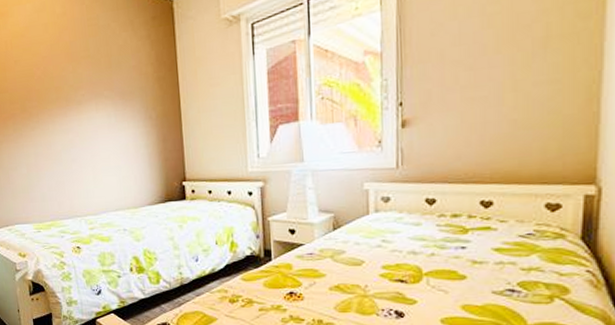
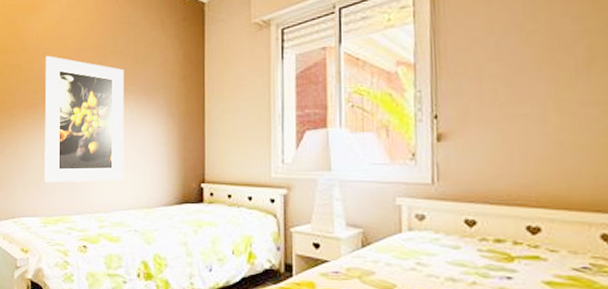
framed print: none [17,63,109,191] -> present [44,55,125,183]

